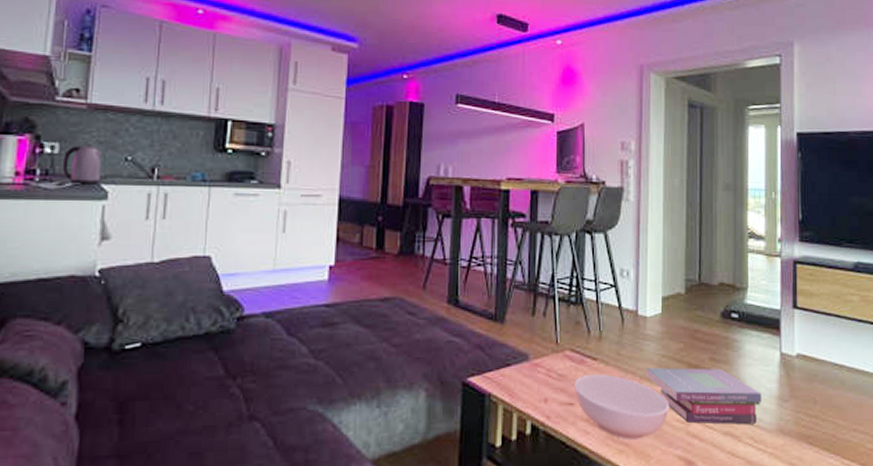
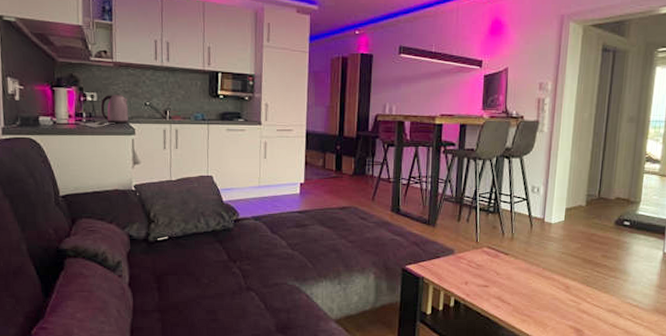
bowl: present [573,374,670,440] -> none [489,265,566,313]
books: present [645,367,762,425] -> none [547,261,643,306]

